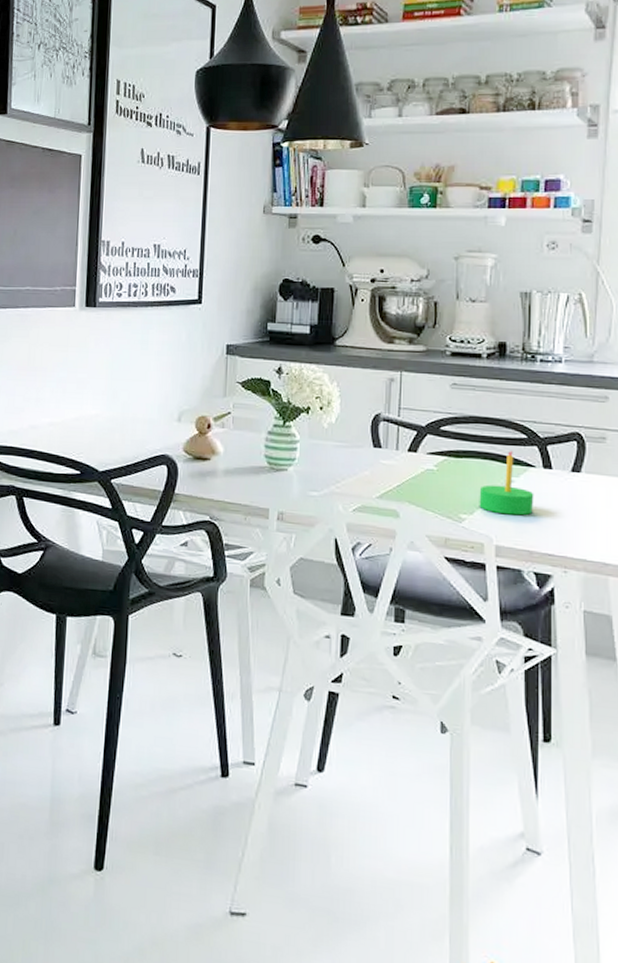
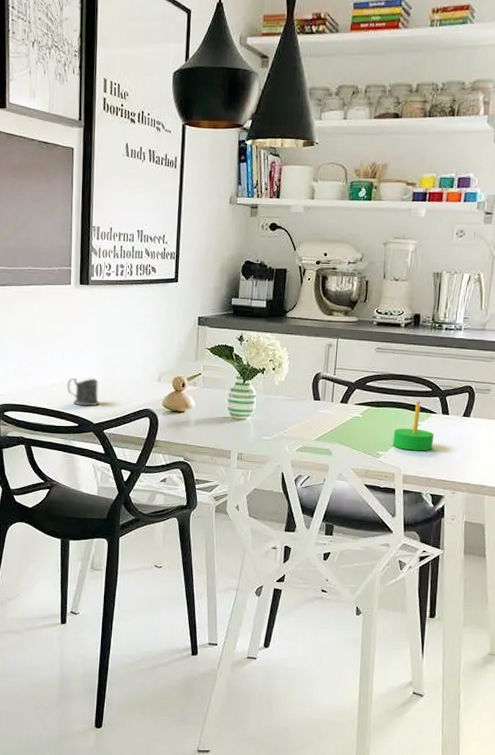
mug: none [68,415,107,451] -> present [67,377,100,407]

